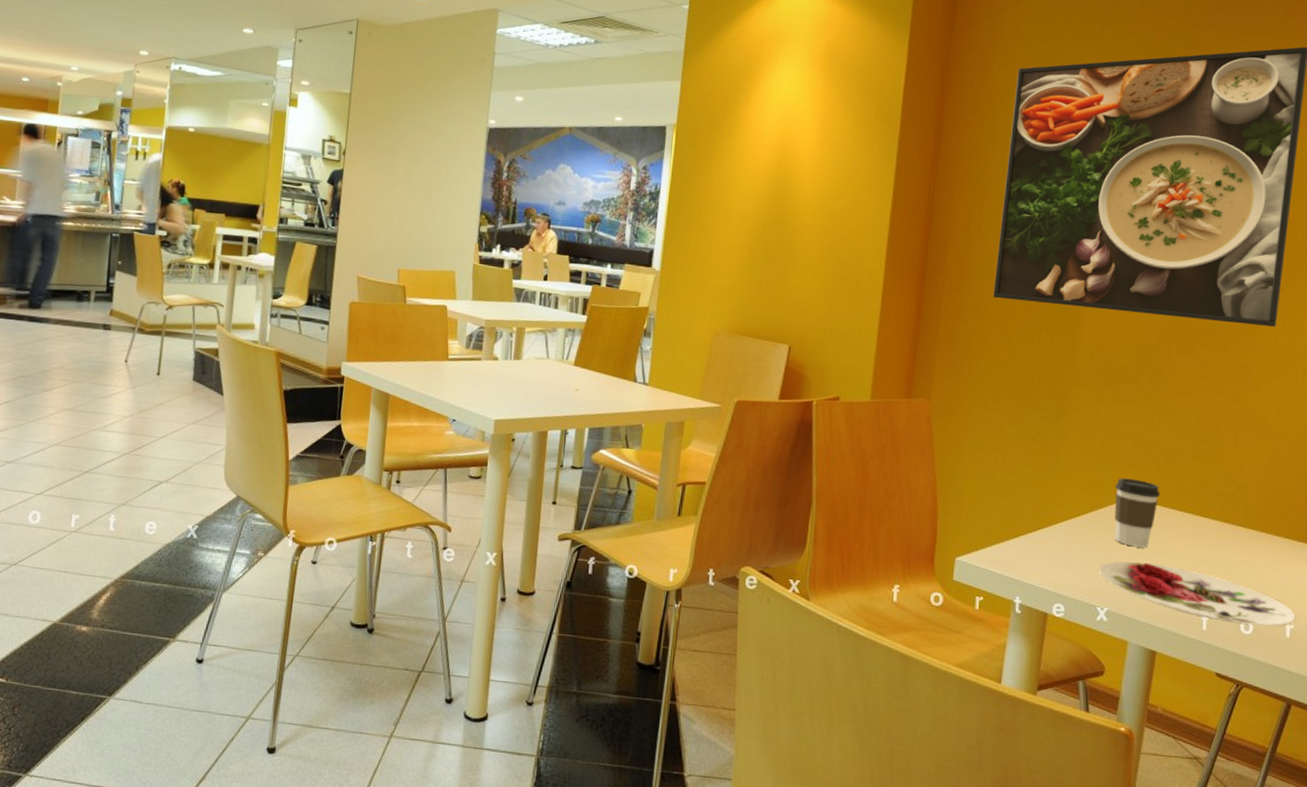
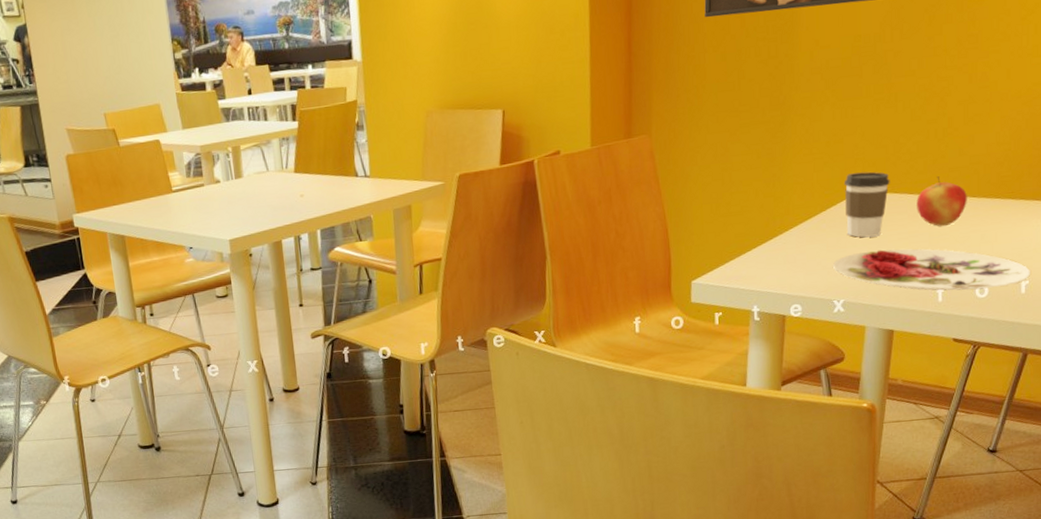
apple: none [1185,498,1235,551] -> present [916,176,967,226]

